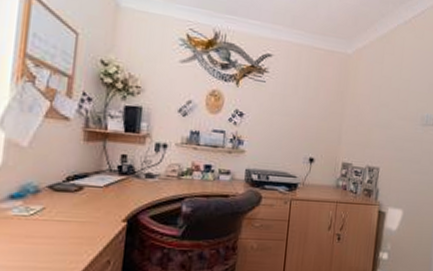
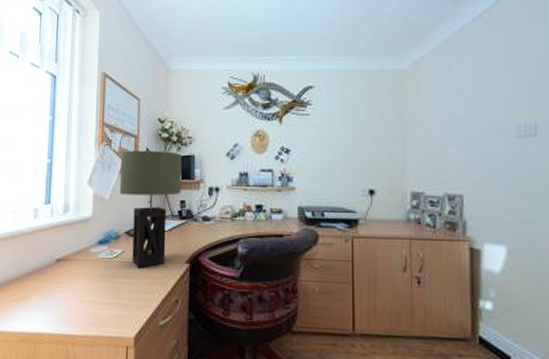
table lamp: none [43,91,127,227] -> present [119,150,182,268]

